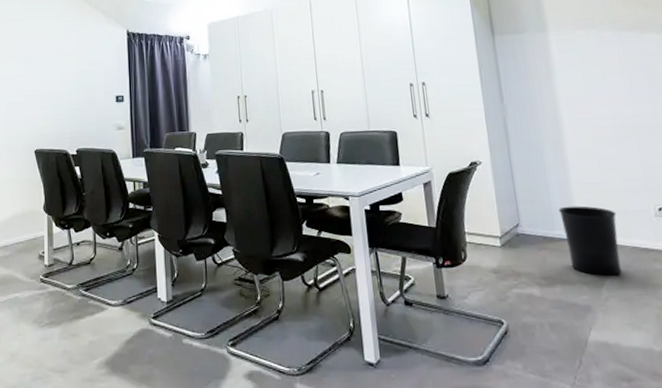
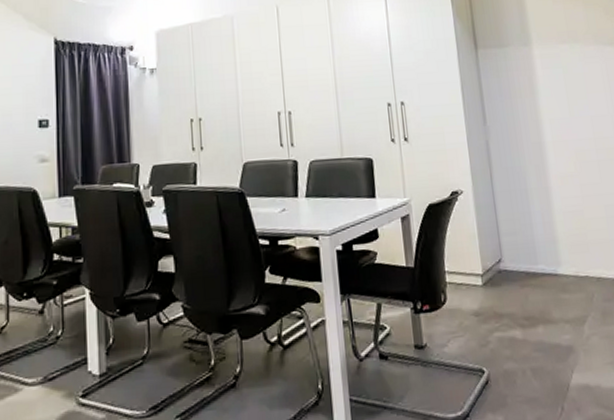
waste bin: present [558,205,622,276] -> none [541,236,603,313]

